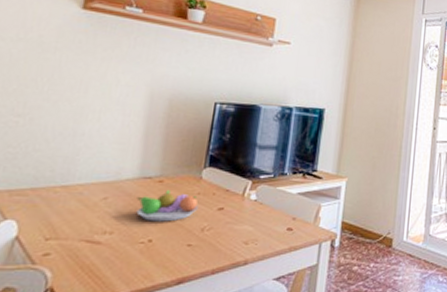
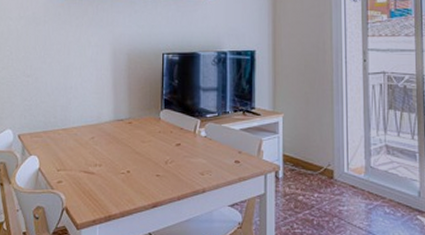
fruit bowl: present [136,189,198,222] -> none [114,129,161,156]

